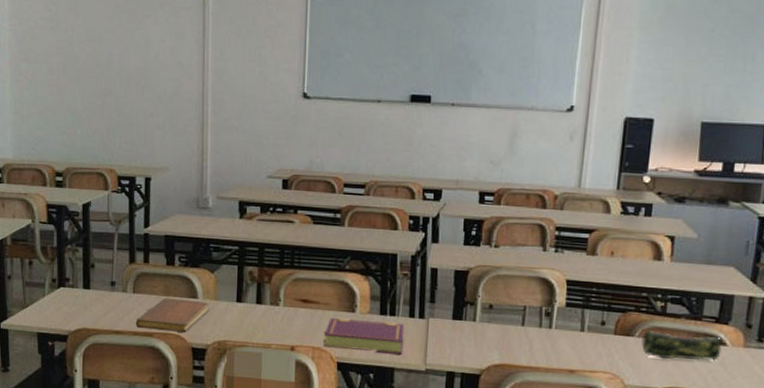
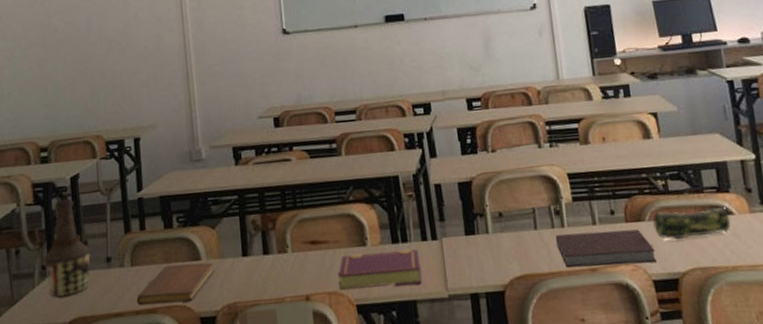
bottle: none [54,222,97,310] -> present [43,198,90,298]
notebook: none [540,333,637,376] -> present [556,229,657,268]

